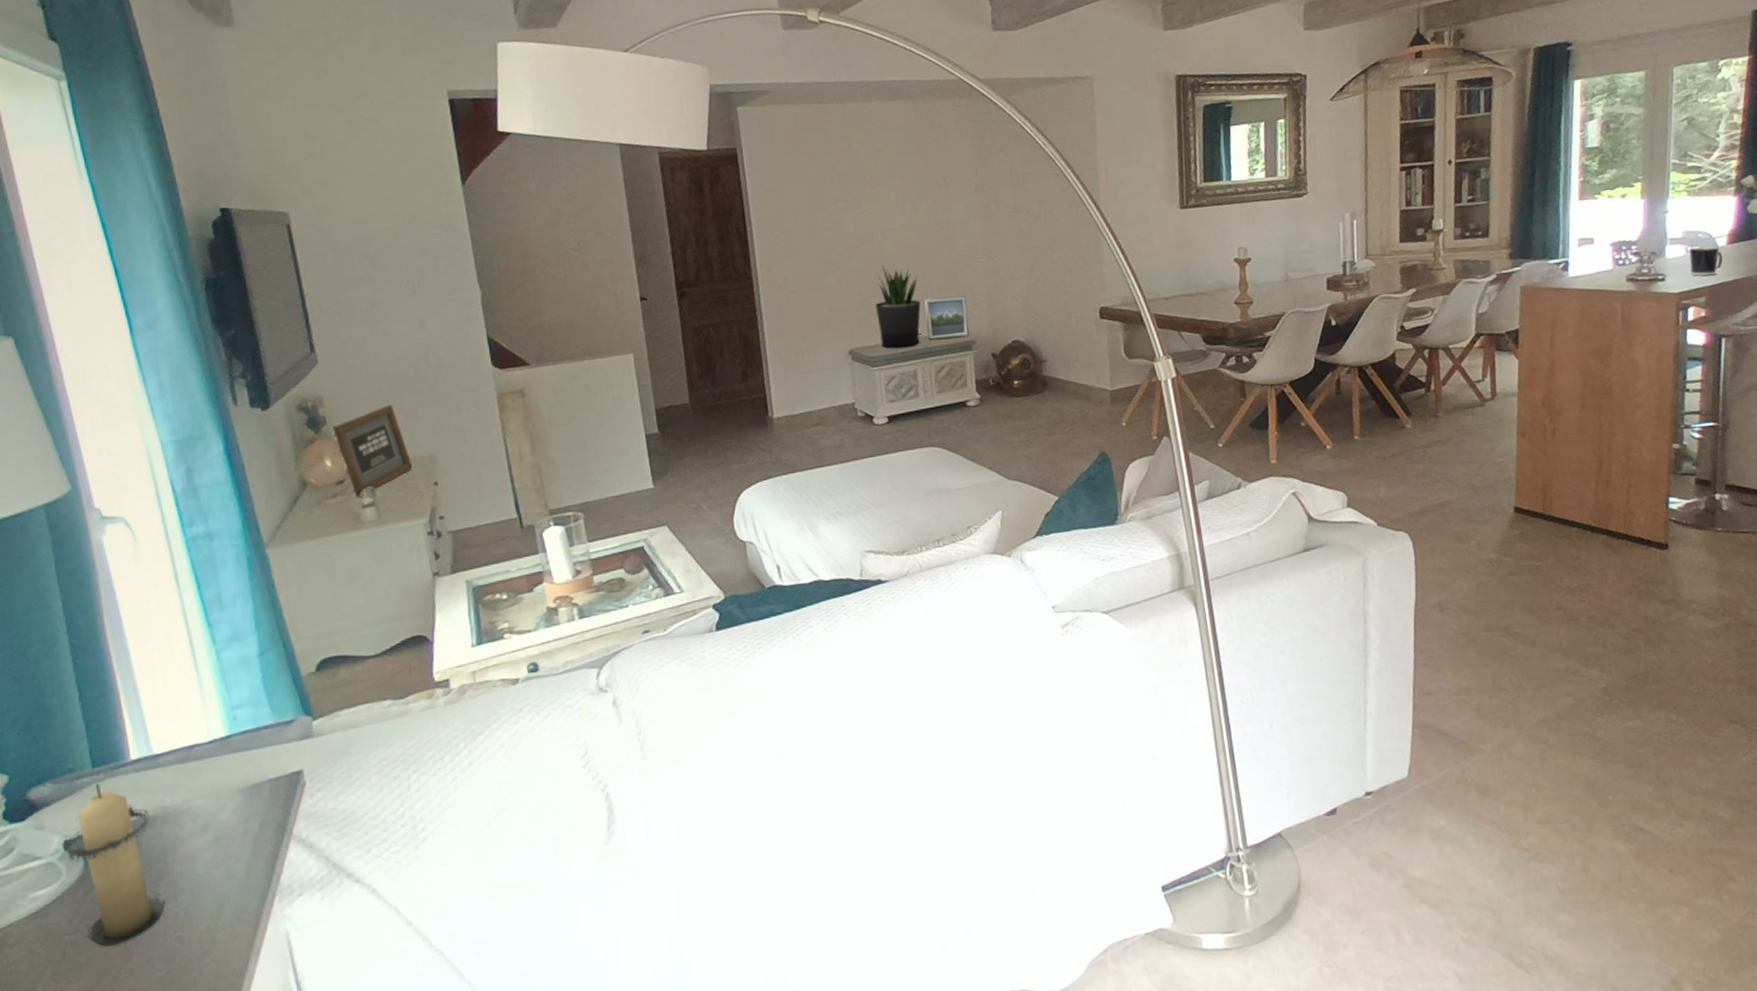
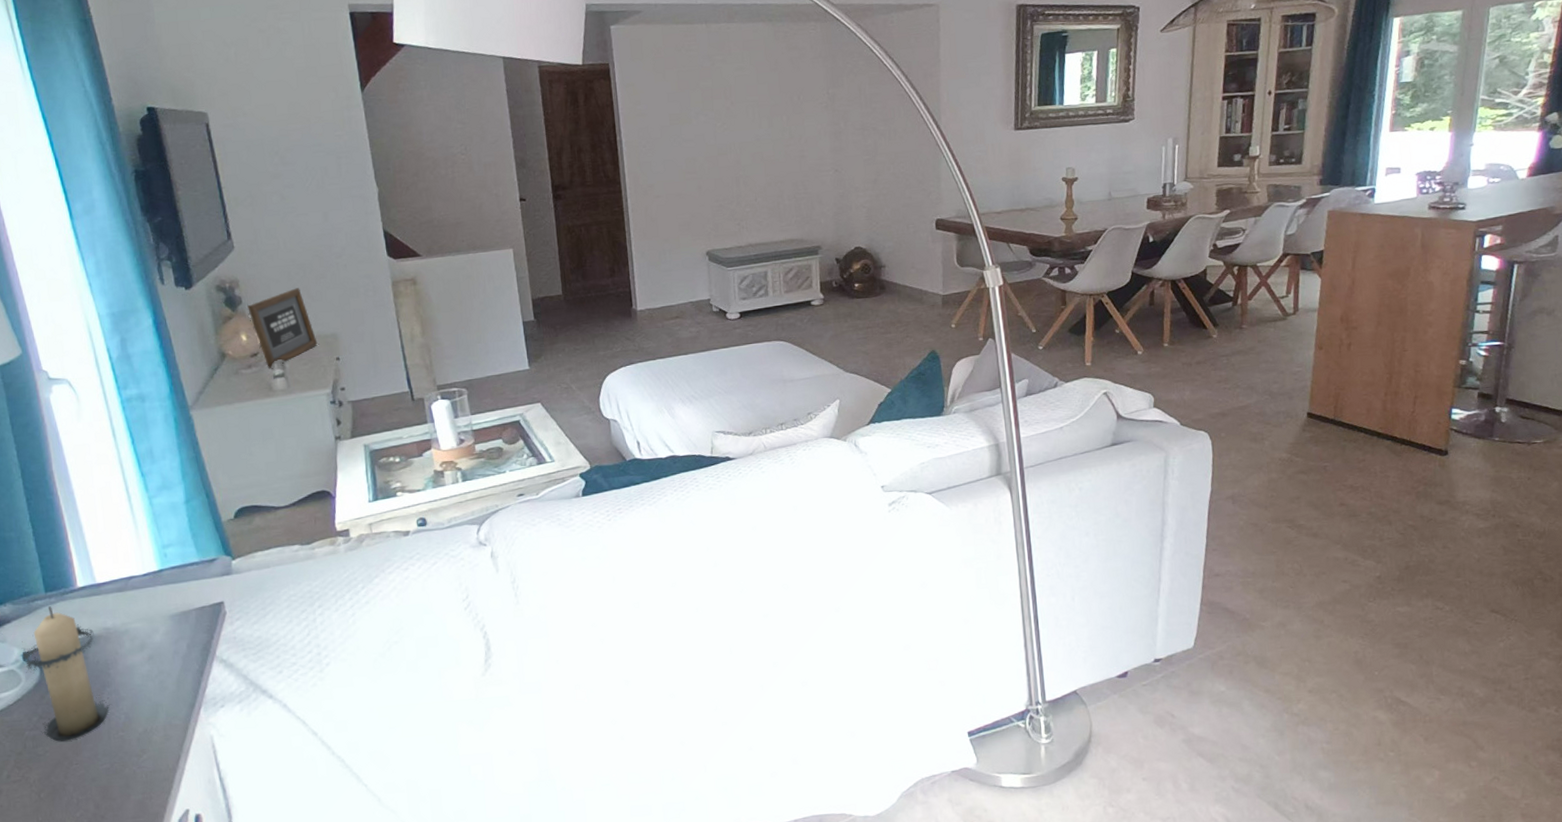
planter: present [875,264,921,350] -> none [732,174,773,252]
picture frame: present [924,296,969,340] -> none [776,205,816,245]
mug: present [1689,246,1723,276] -> none [1490,178,1522,206]

